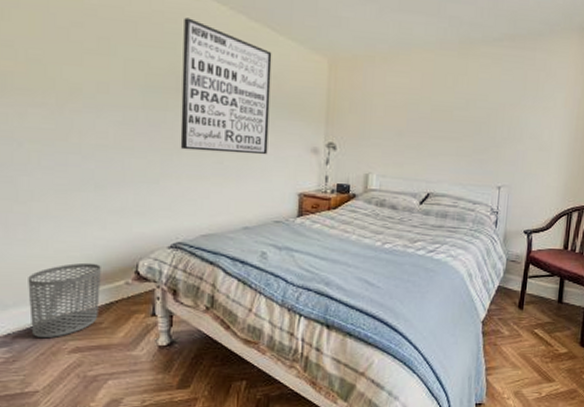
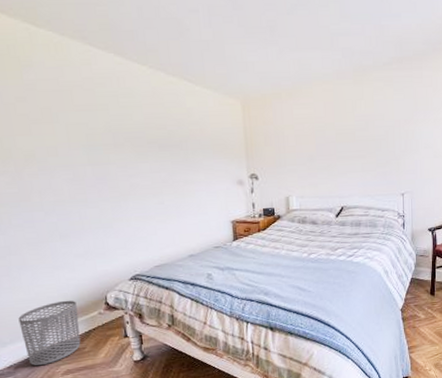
wall art: present [180,17,272,155] -> none [111,80,200,196]

